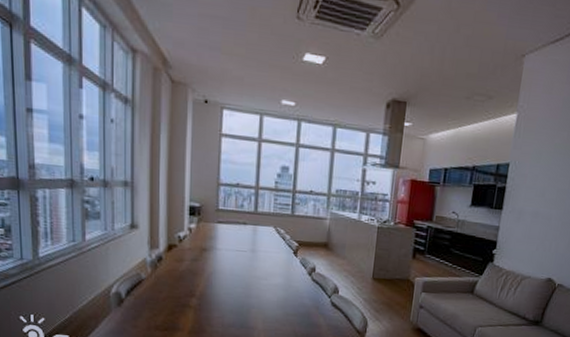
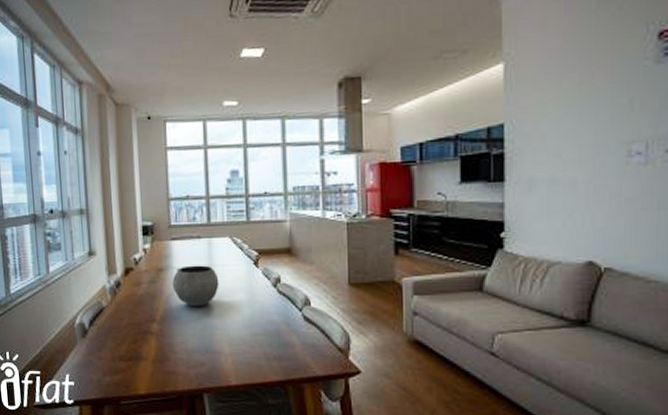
bowl: none [214,248,260,287] -> present [172,265,219,307]

